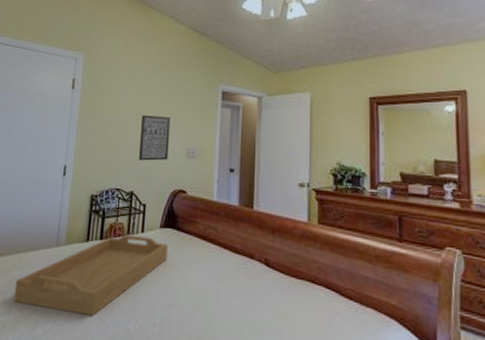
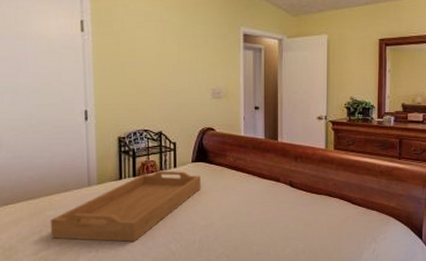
wall art: present [139,115,171,161] -> none [163,58,194,102]

